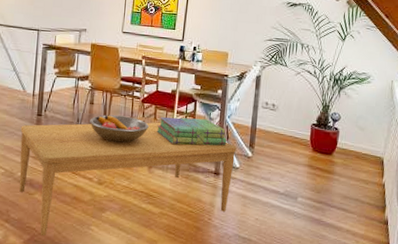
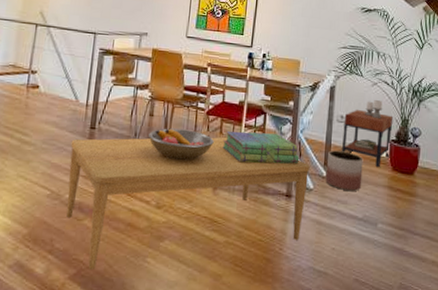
planter: none [250,133,286,169] -> present [325,150,363,191]
side table: none [266,88,315,149] -> present [342,100,394,168]

